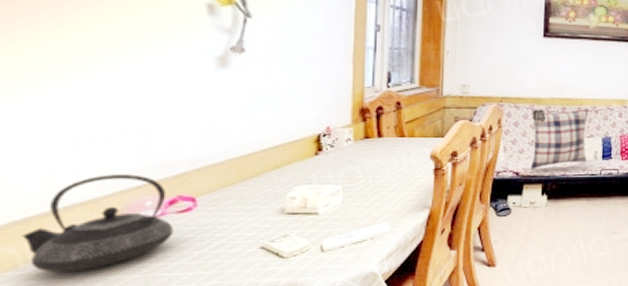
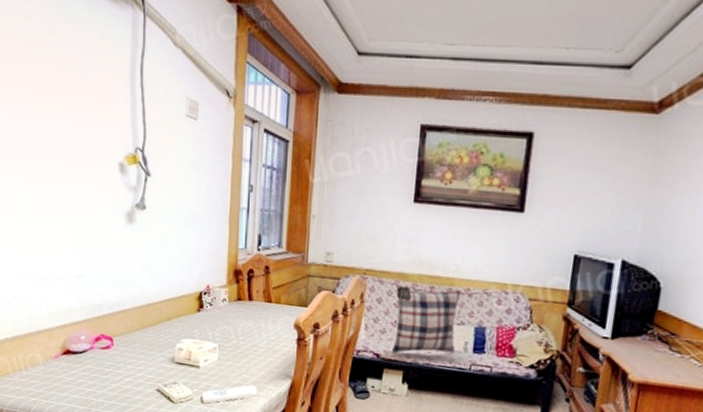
teapot: present [21,174,174,273] -> none [11,309,99,385]

